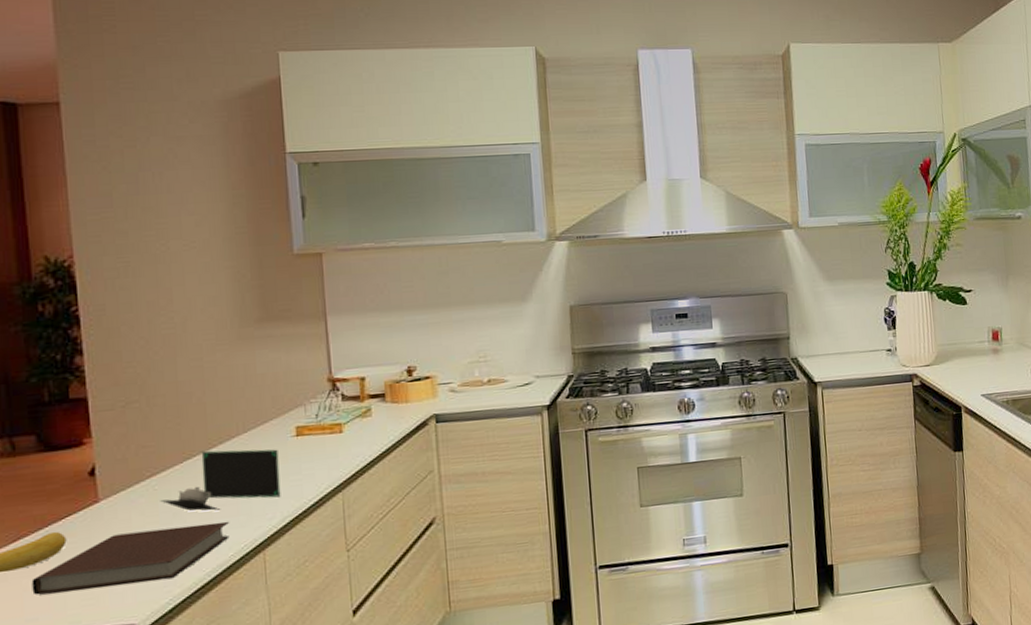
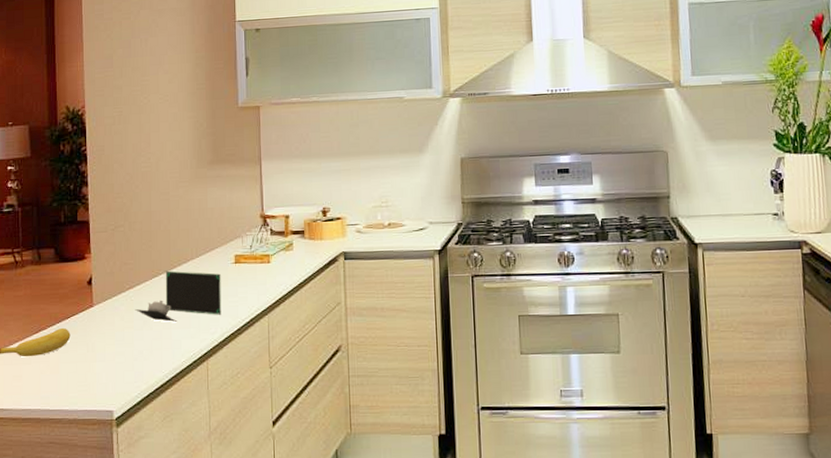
notebook: present [31,521,230,596] -> none [46,332,184,378]

